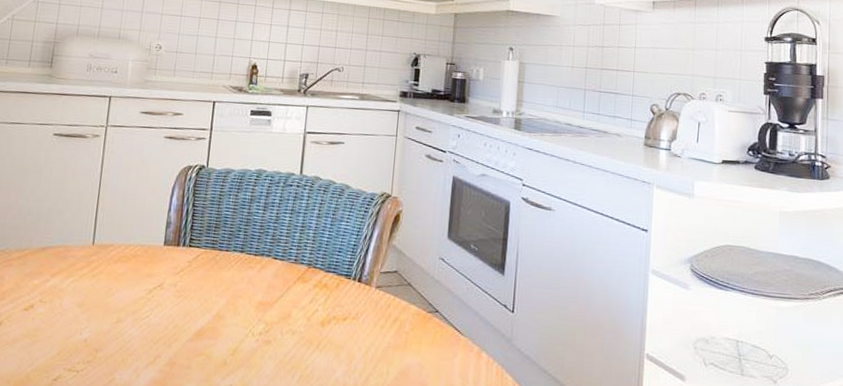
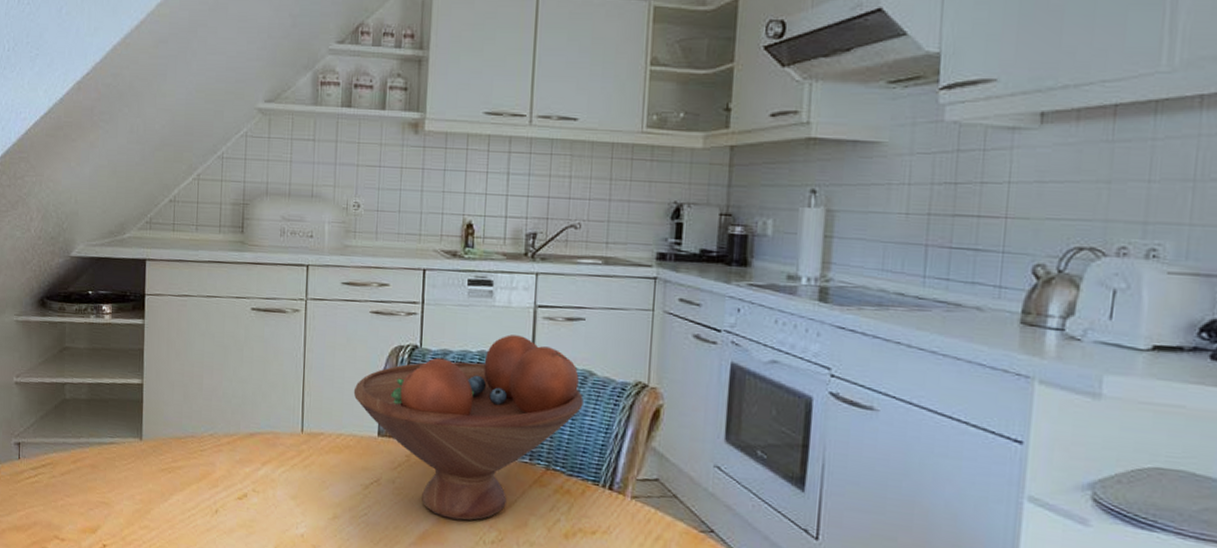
fruit bowl: none [144,156,341,316] -> present [353,334,584,521]

